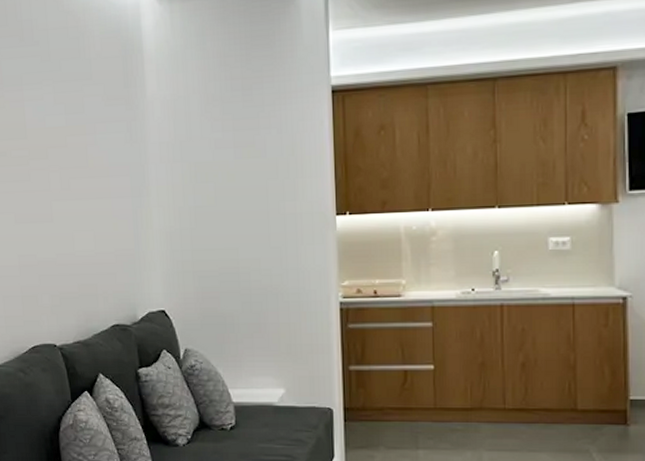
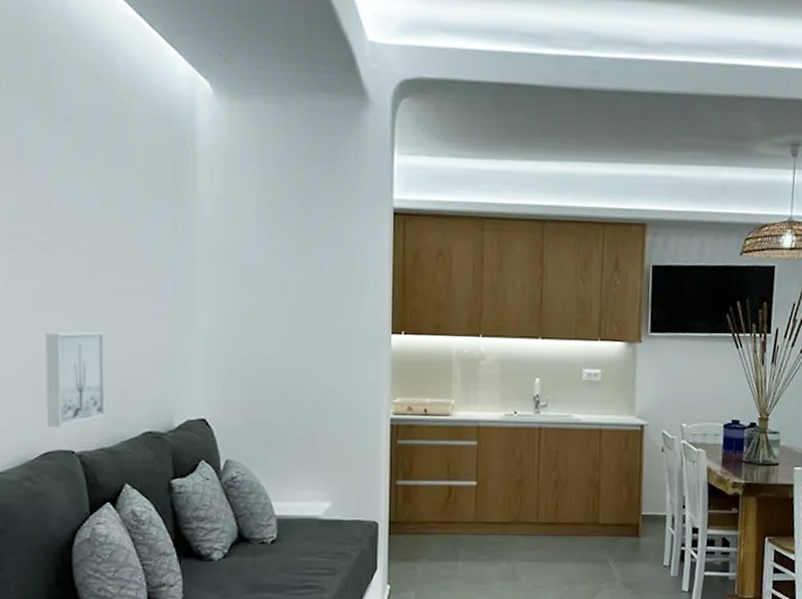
wall art: none [28,233,80,323] -> present [45,331,106,427]

